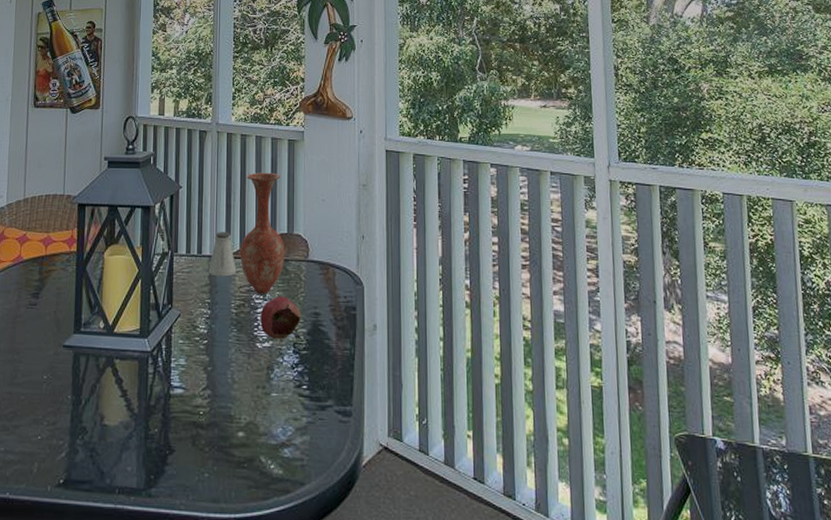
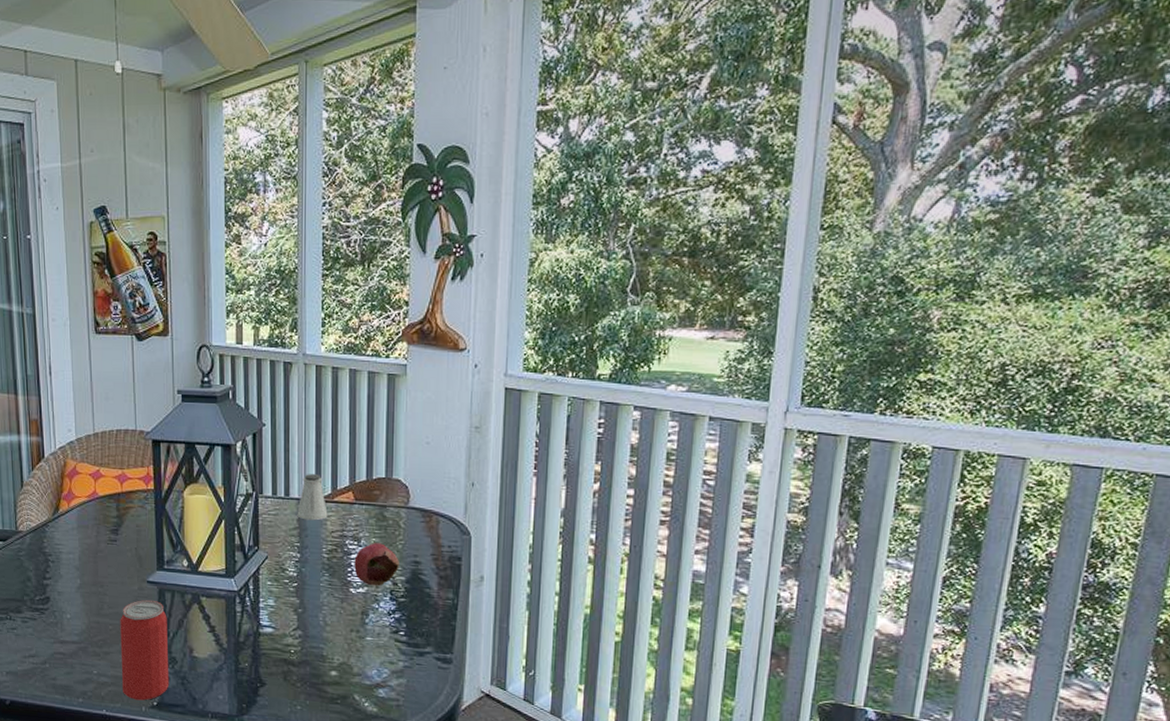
beverage can: none [29,366,80,479] -> present [120,600,169,701]
vase: present [240,172,285,295] -> none [332,410,383,540]

